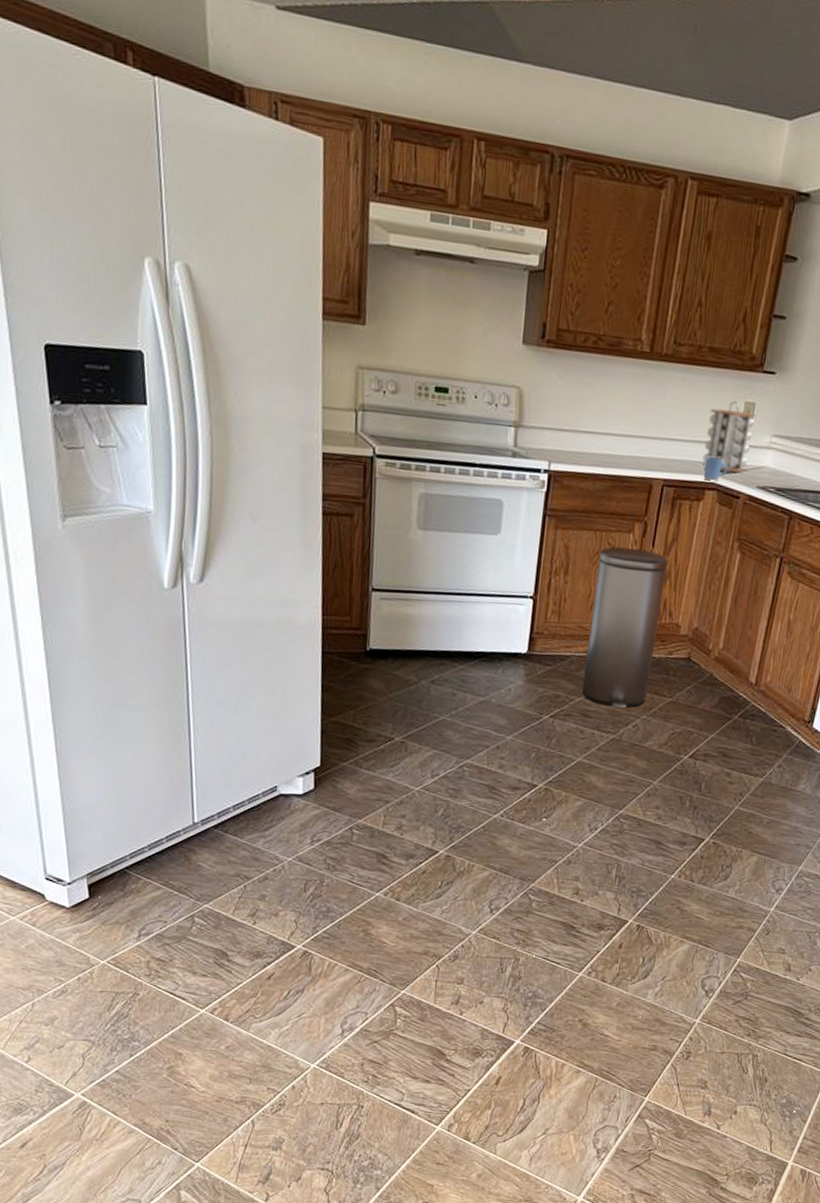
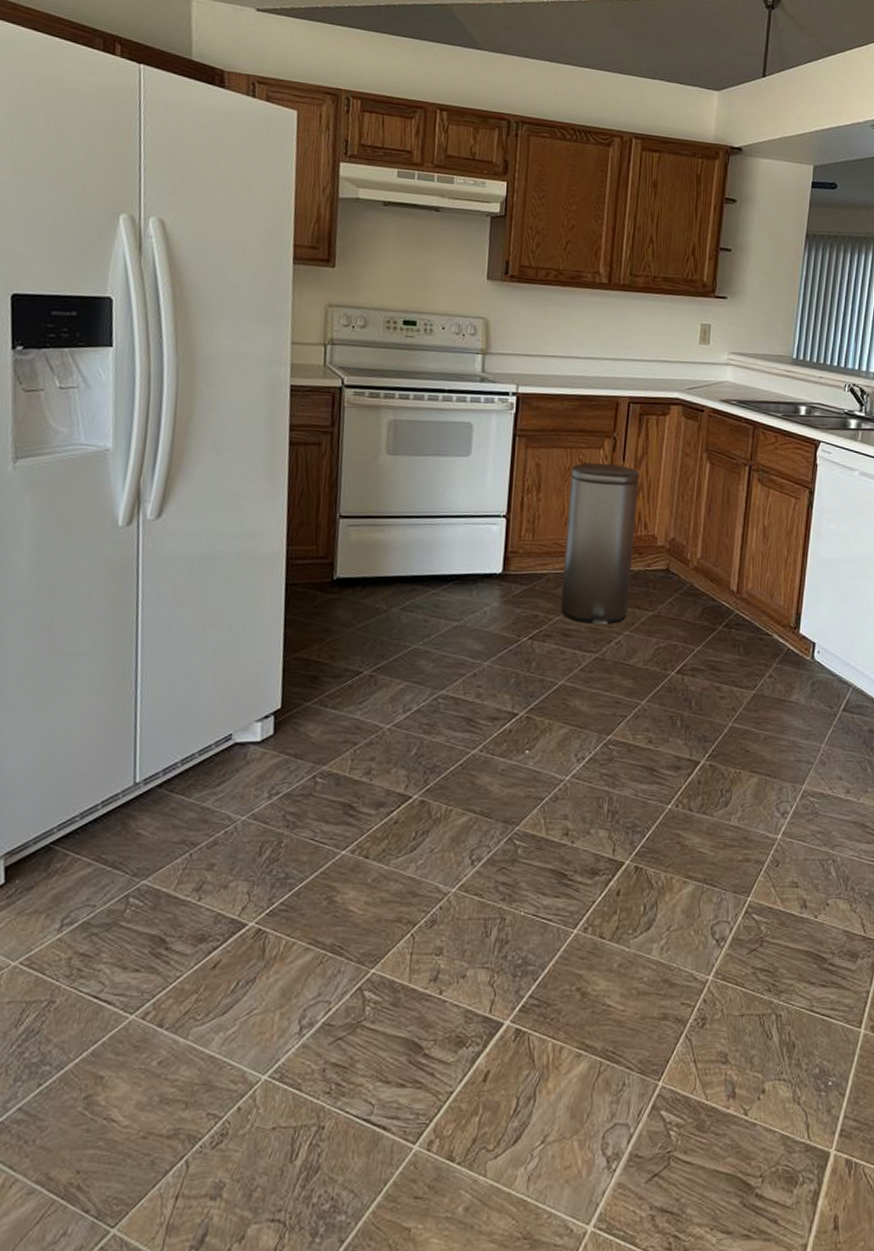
spice rack: present [700,401,757,474] -> none [664,323,713,389]
mug: present [703,456,728,482] -> none [667,374,691,397]

